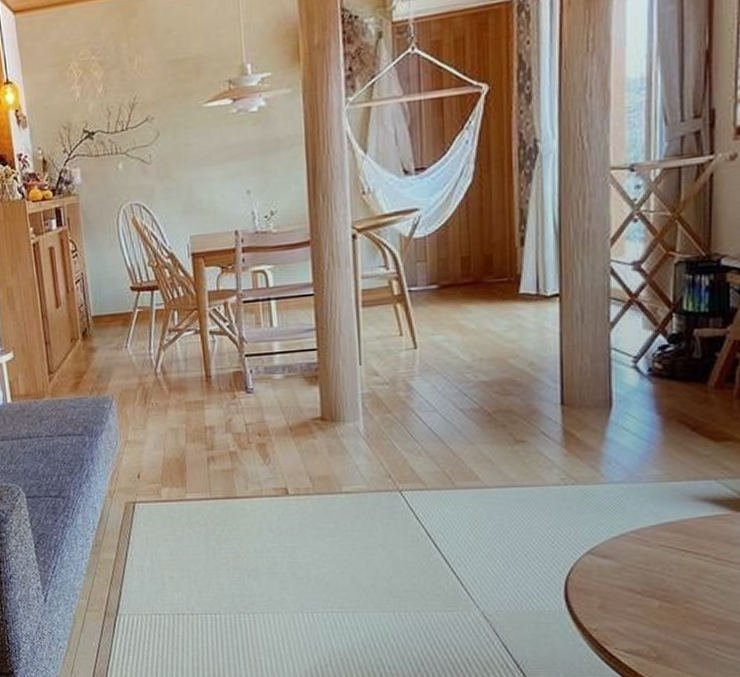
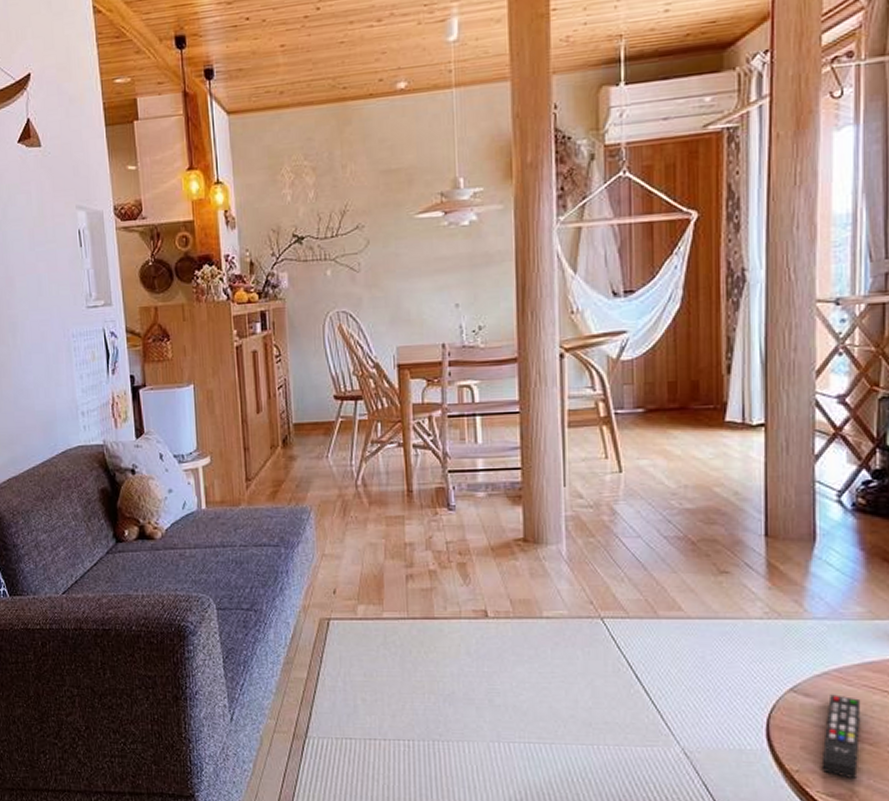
remote control: none [619,555,659,636] -> present [821,694,861,780]

